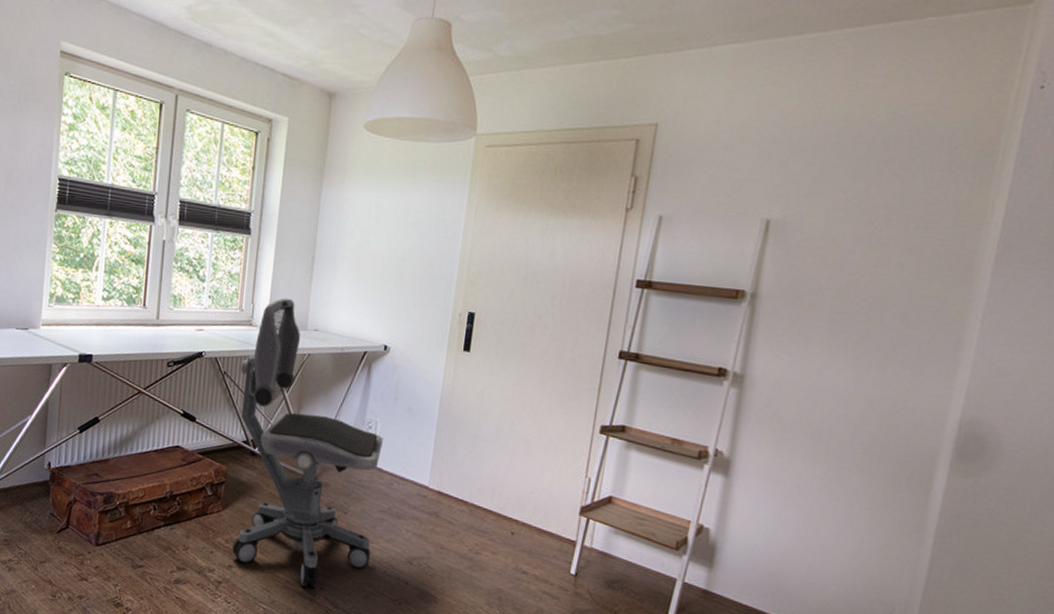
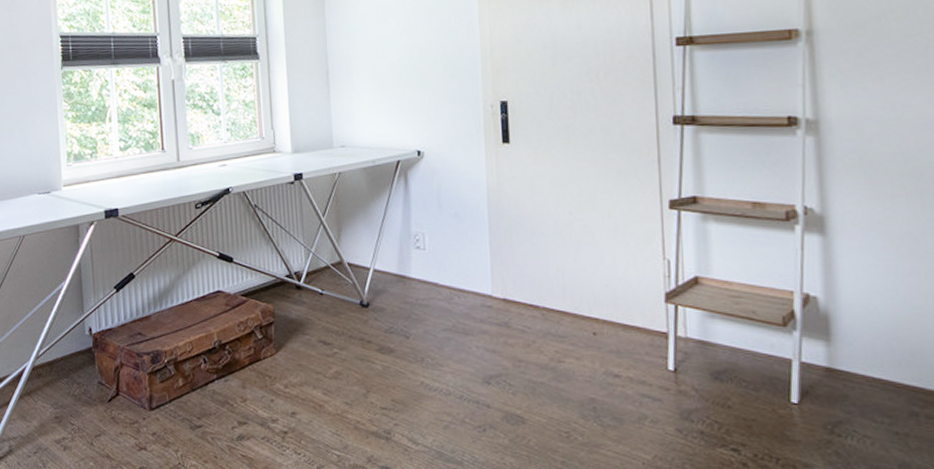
office chair: present [232,298,383,589] -> none [271,118,443,426]

